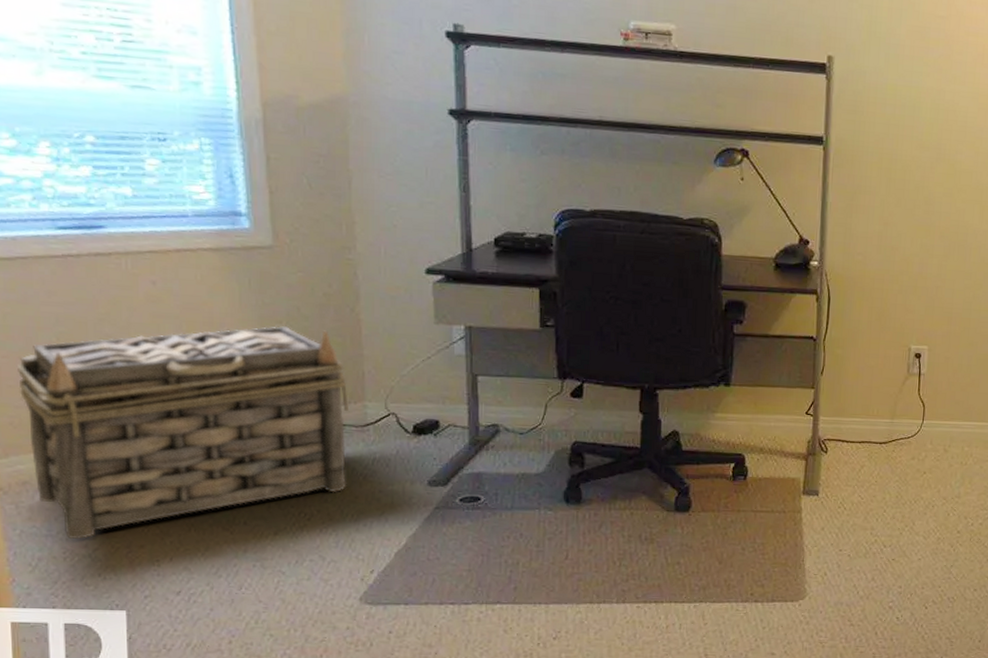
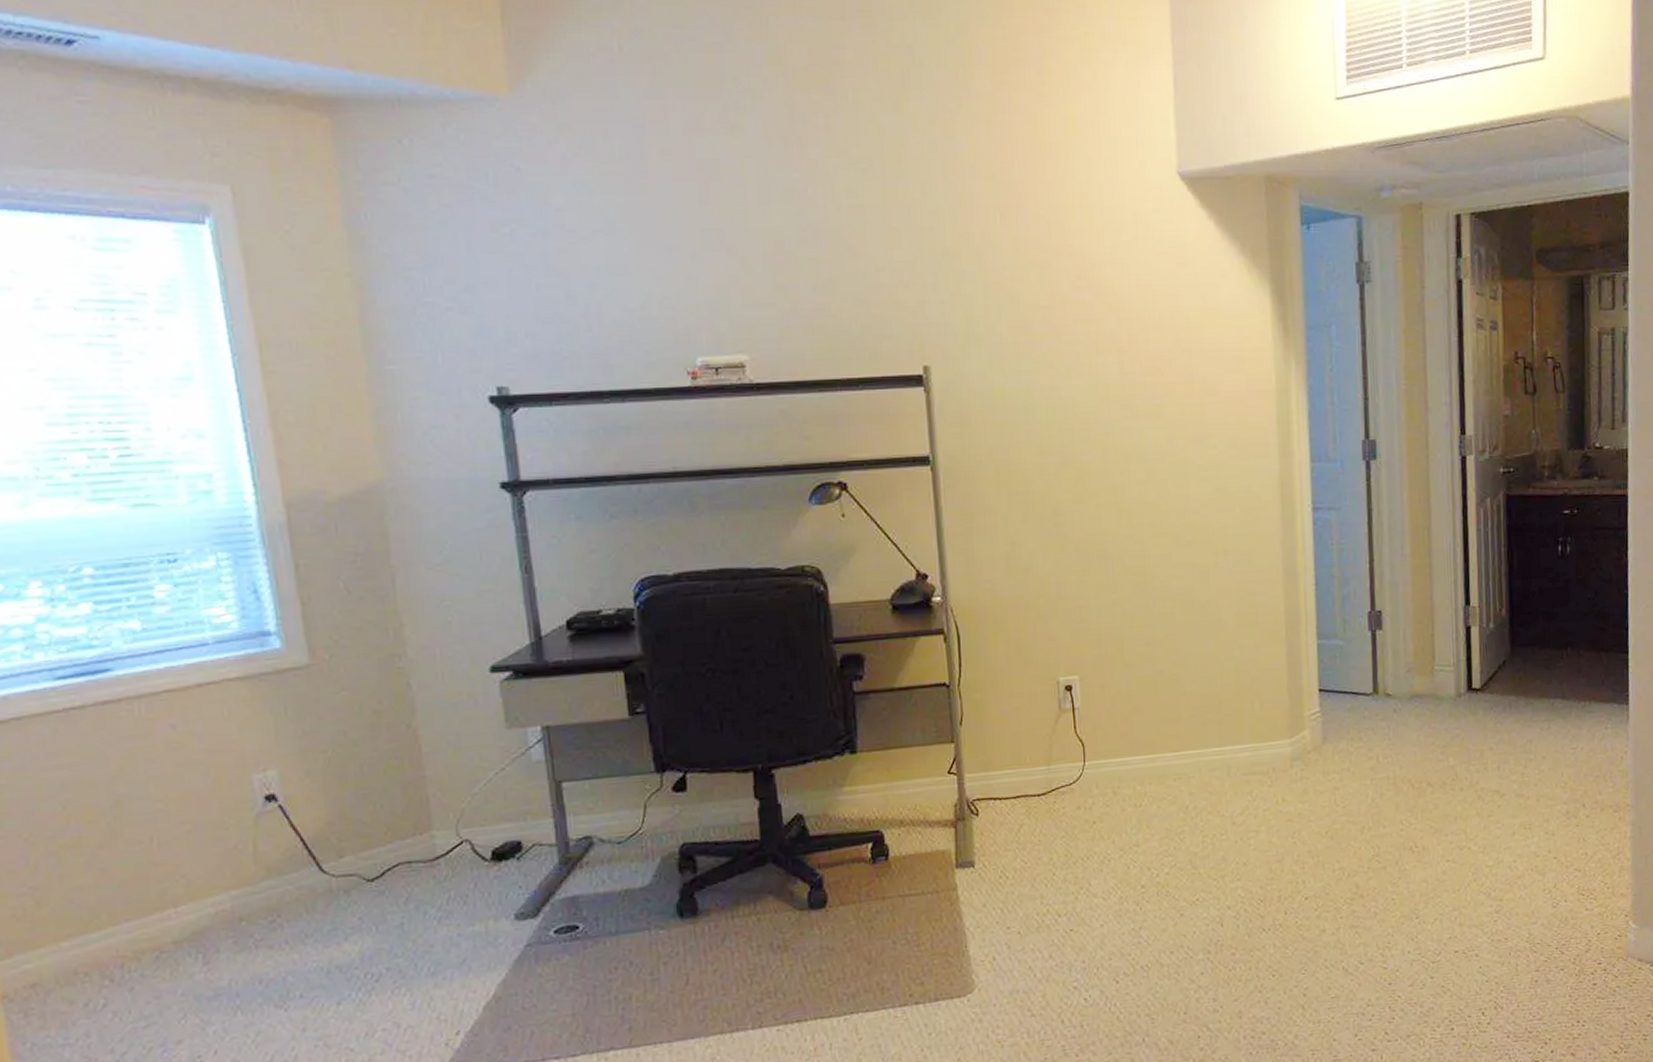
basket: present [16,326,349,540] -> none [16,754,420,1046]

